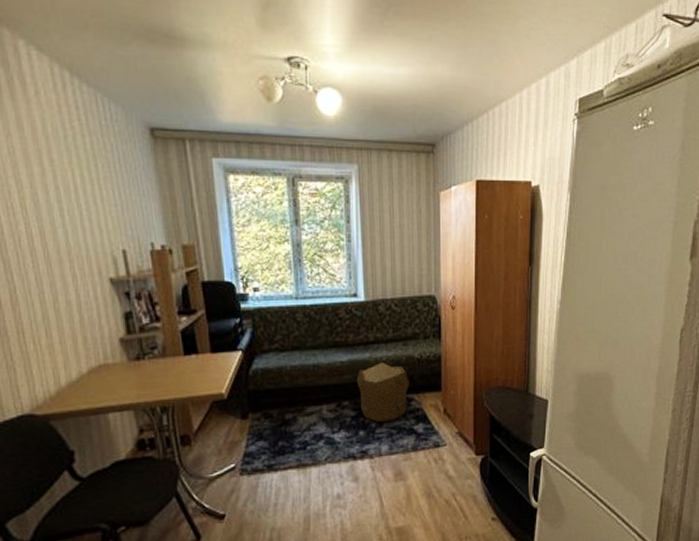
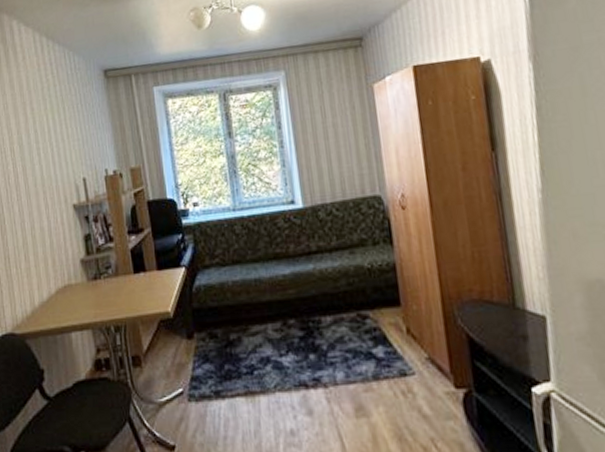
pouf: present [356,361,409,422] -> none [301,273,362,344]

